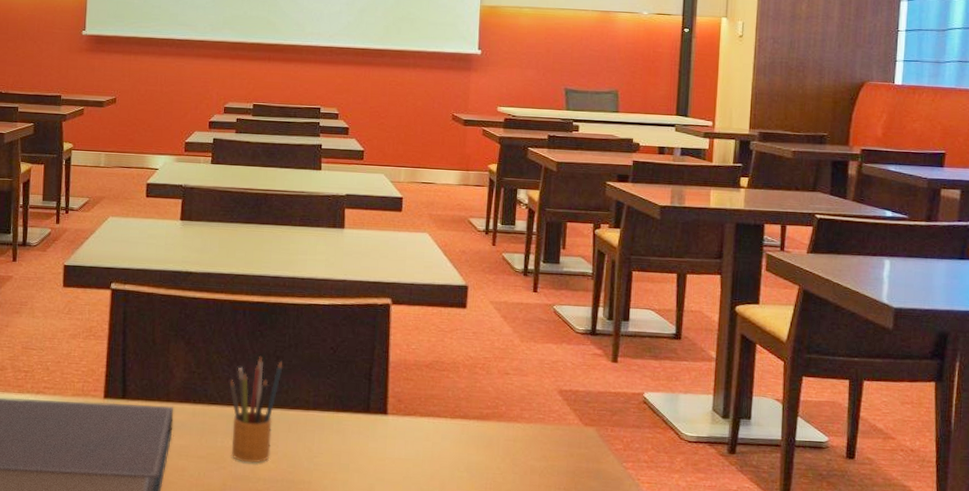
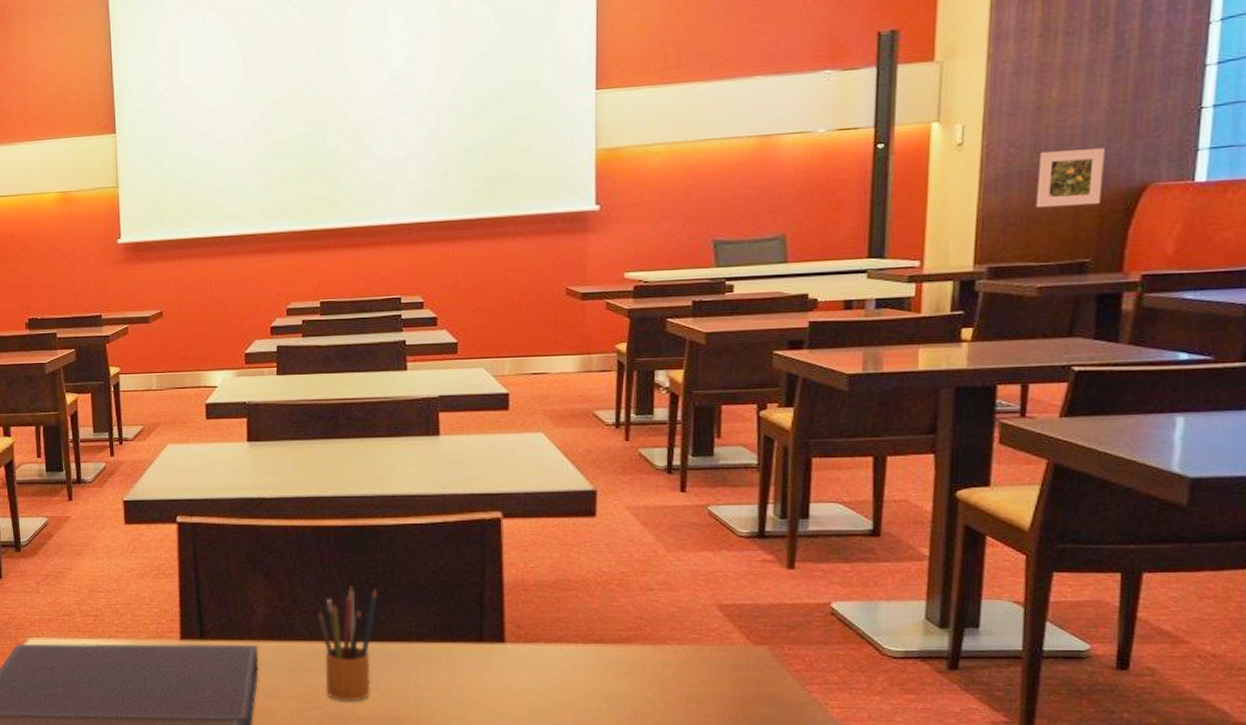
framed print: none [791,49,837,93] -> present [1036,148,1105,208]

